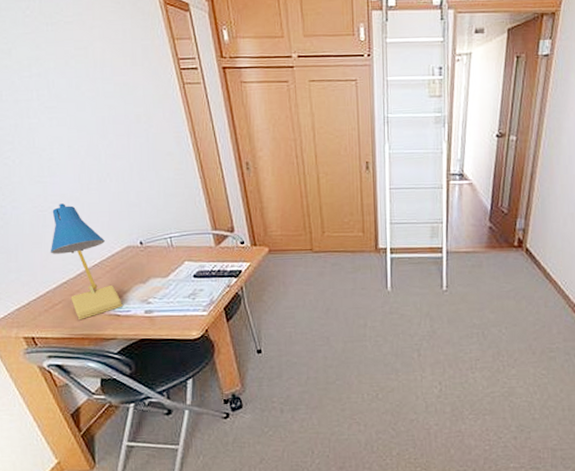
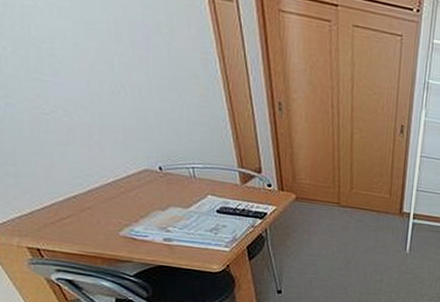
desk lamp: present [50,203,123,319] -> none [54,109,139,238]

